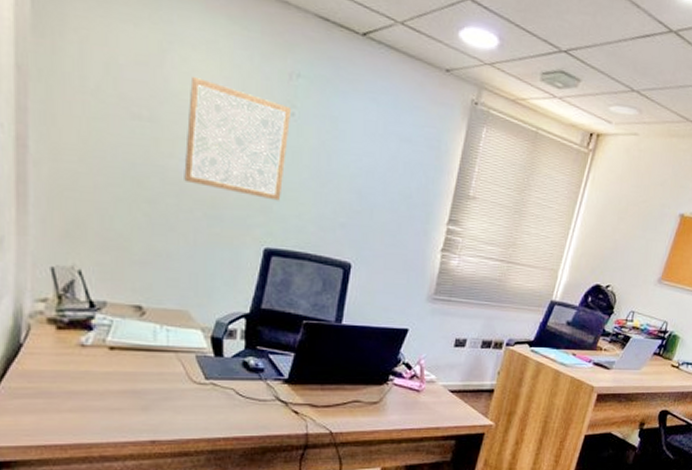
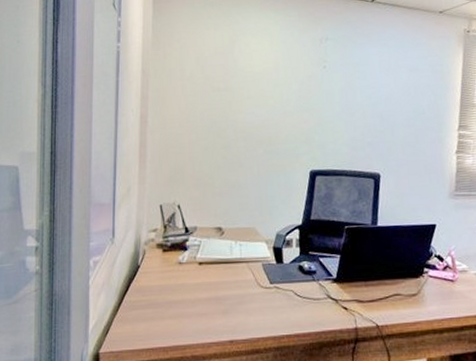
wall art: present [184,76,292,201] -> none [249,54,324,133]

